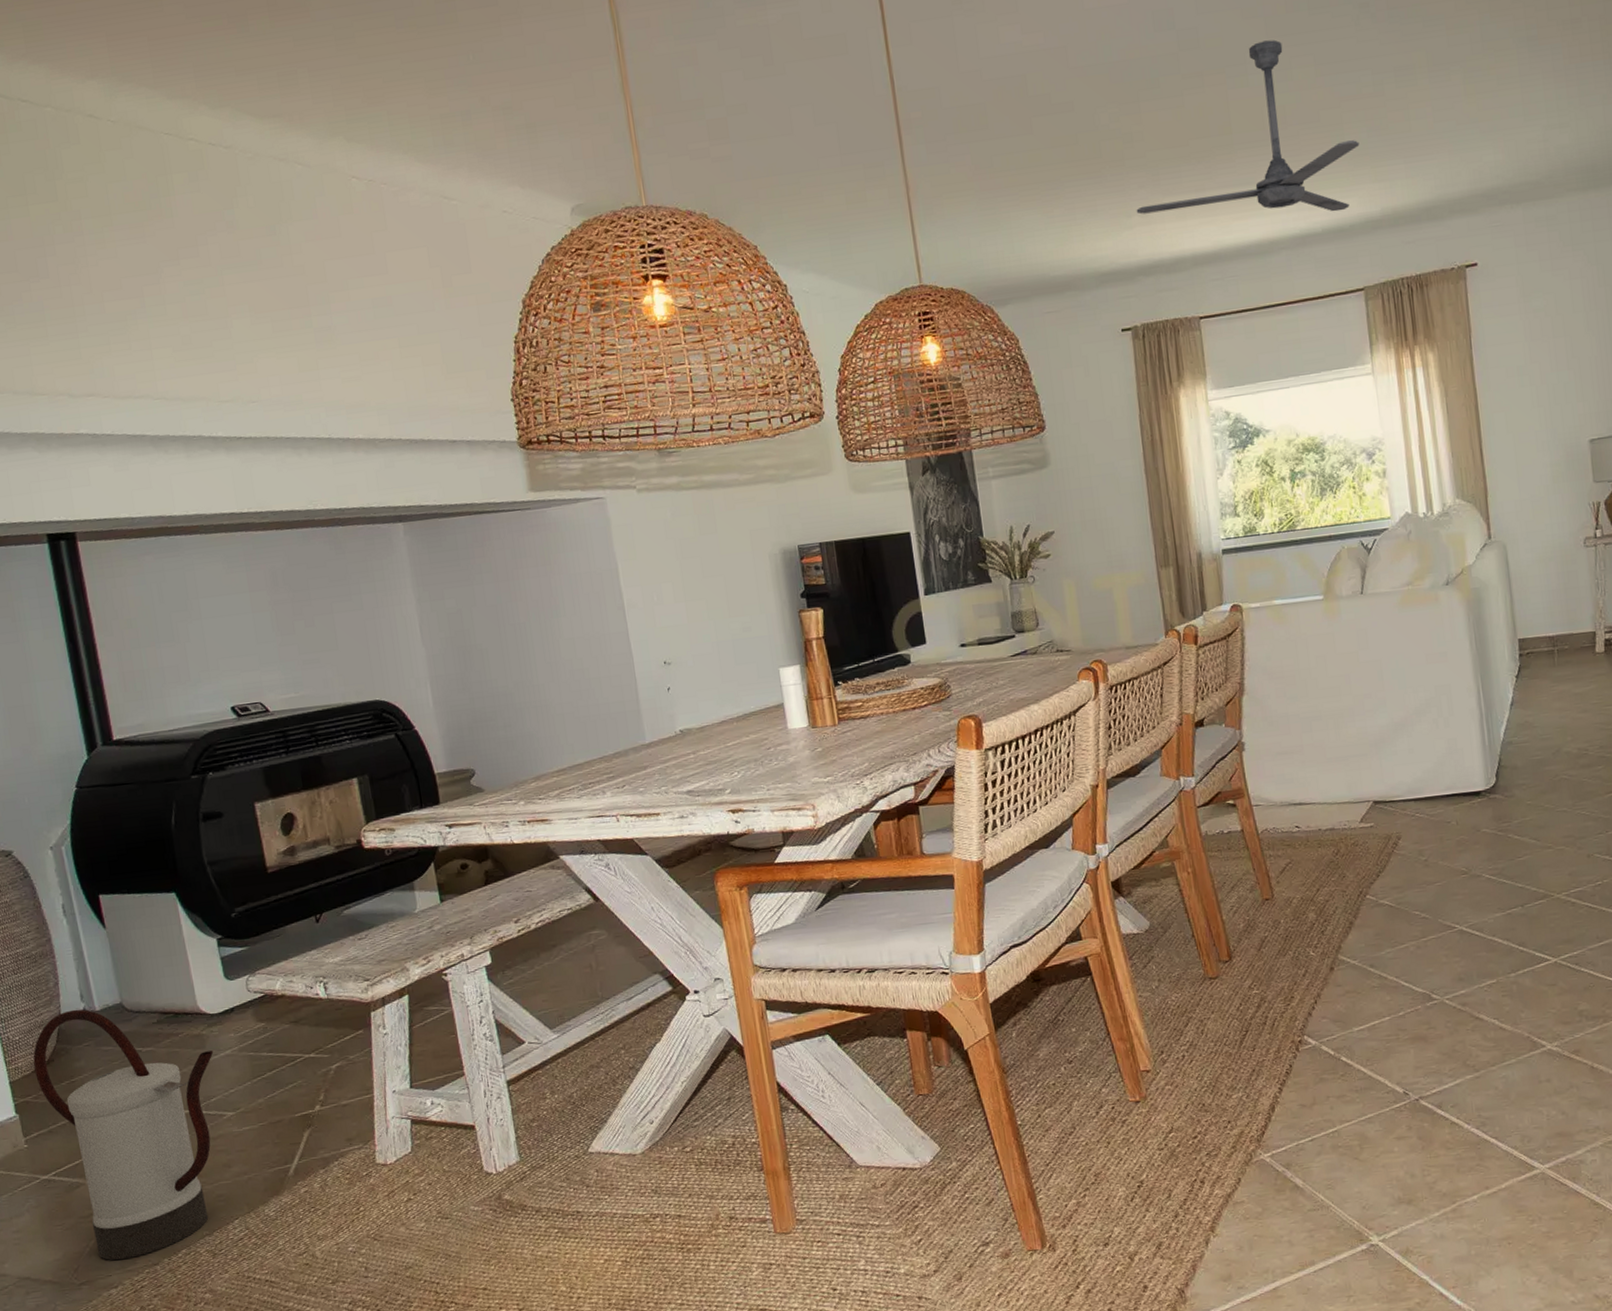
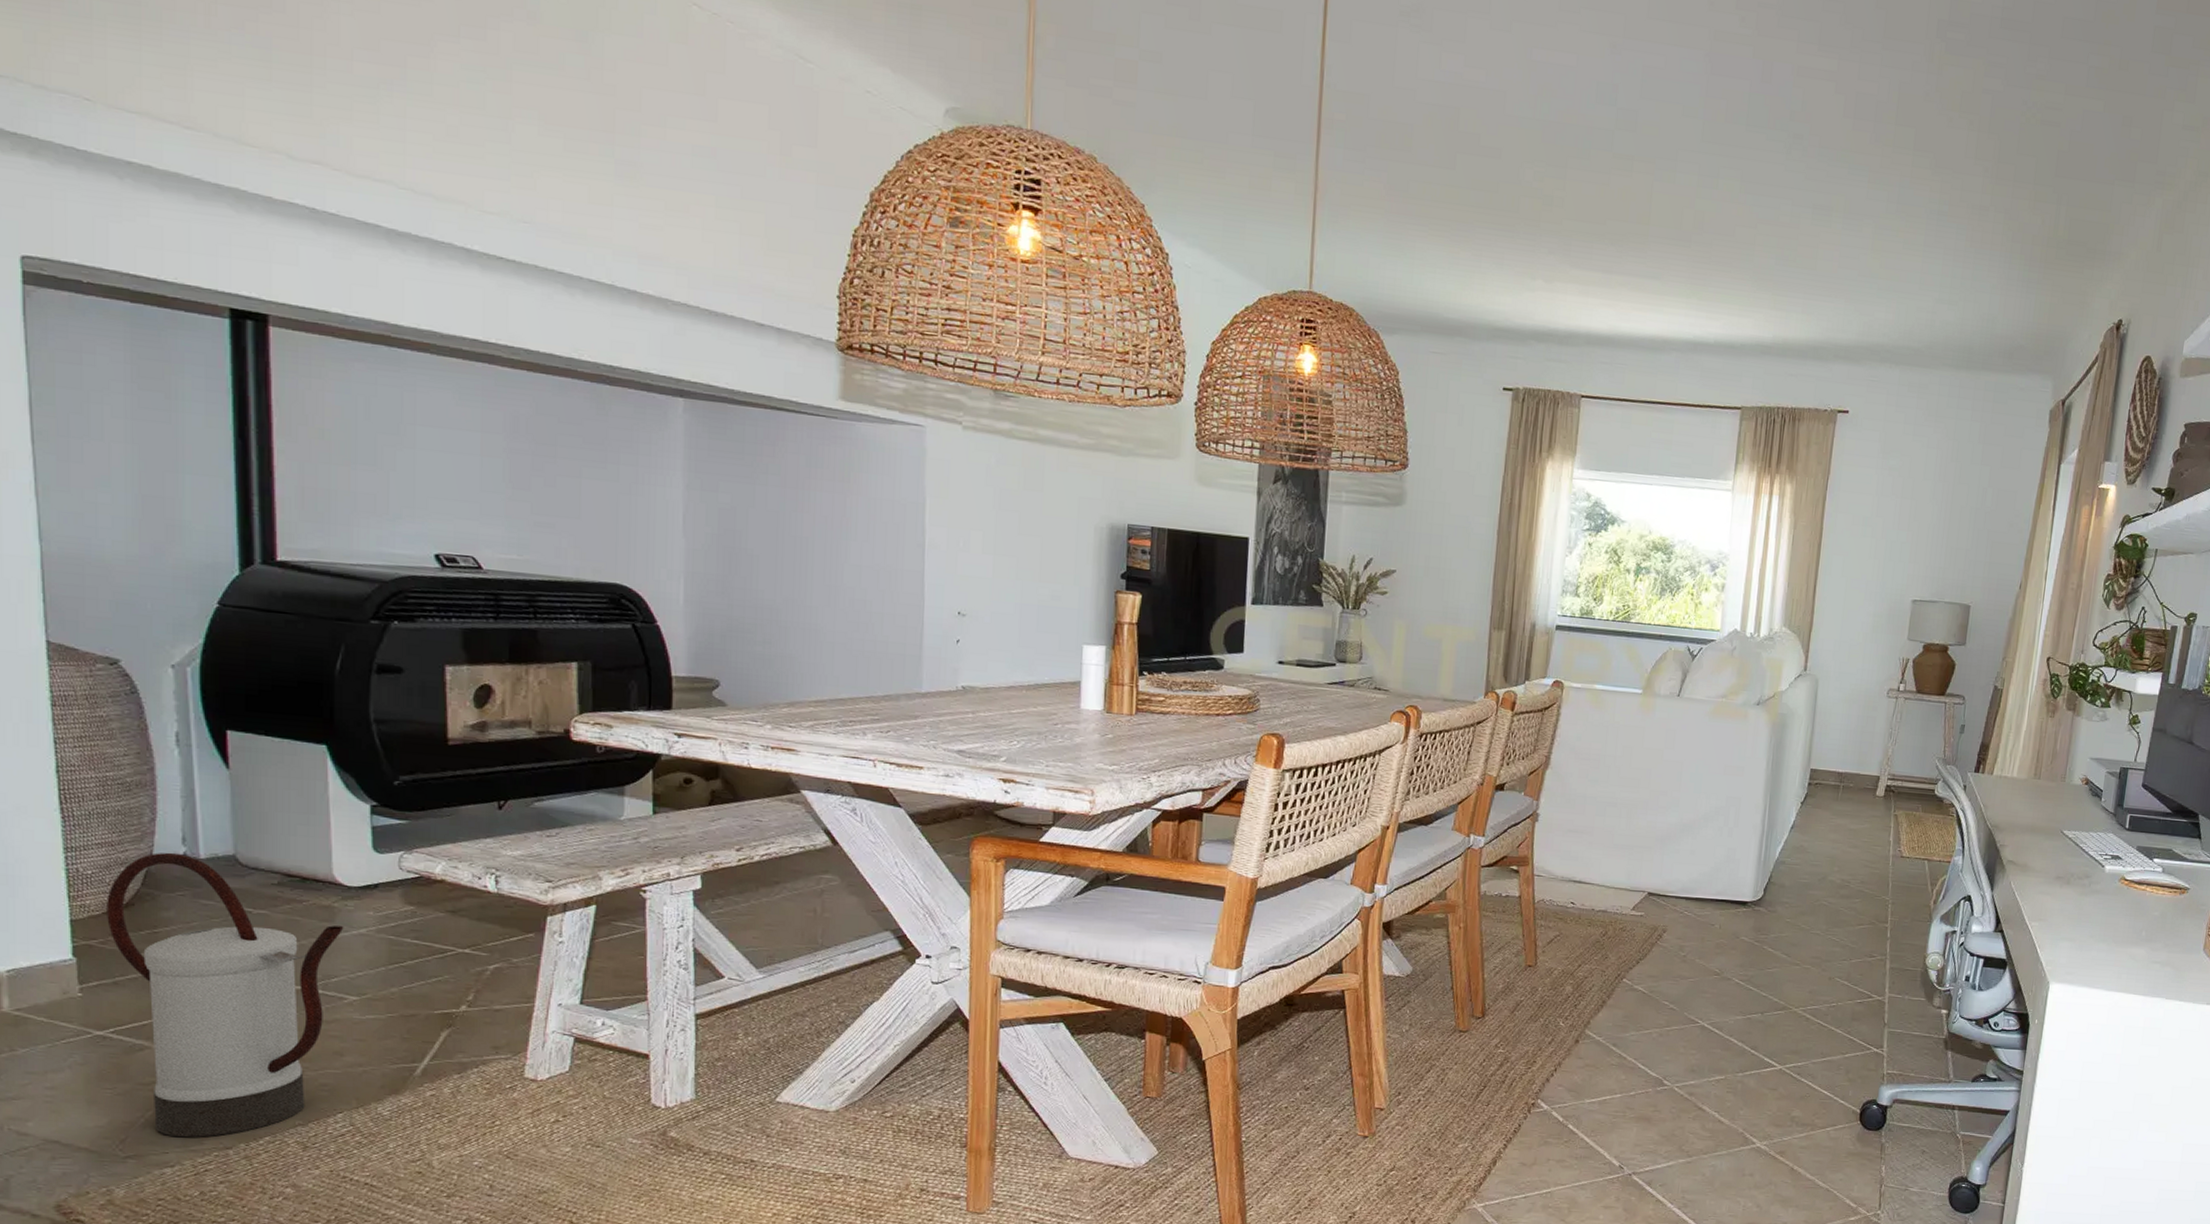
ceiling fan: present [1136,39,1360,214] -> none [1541,142,1766,329]

